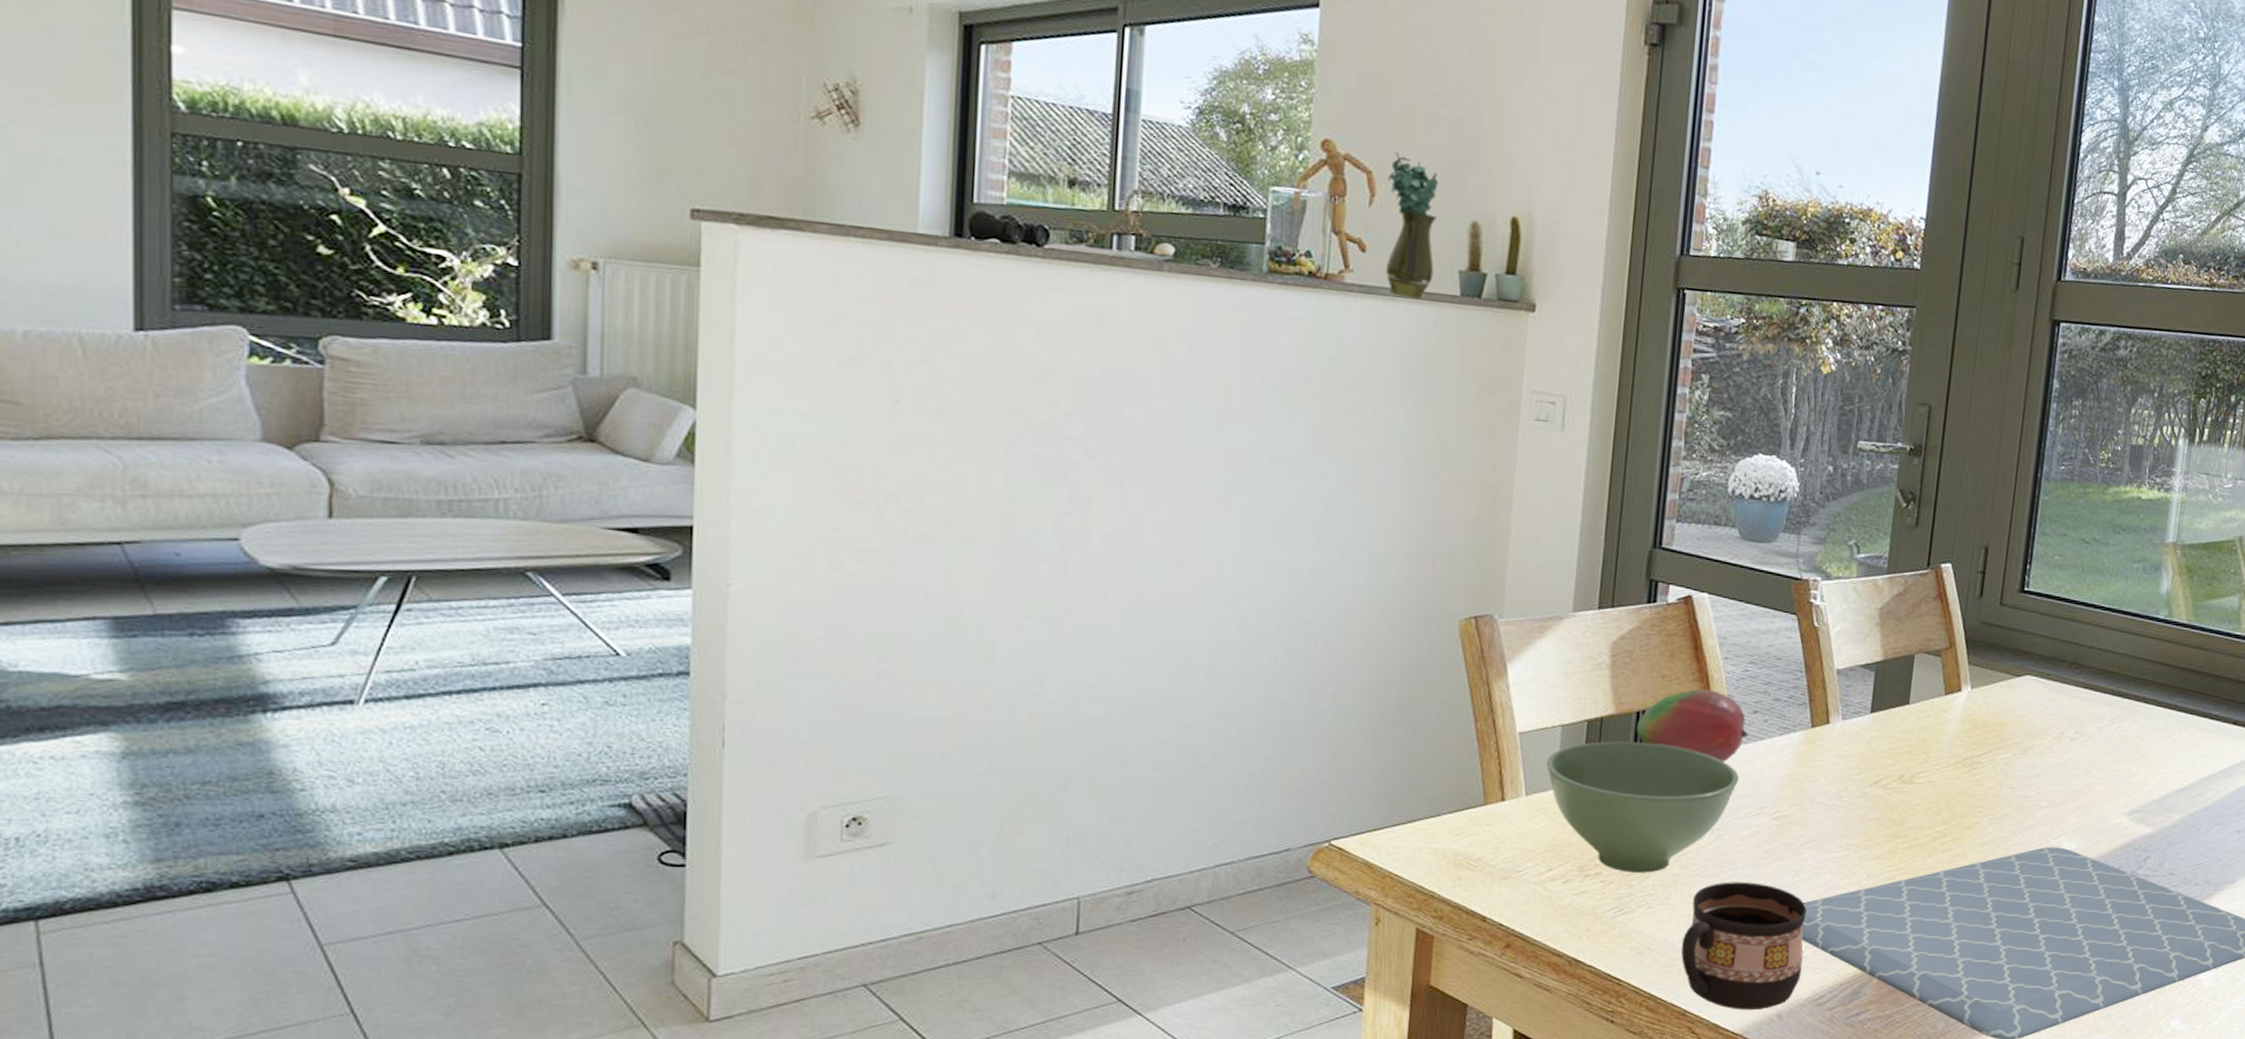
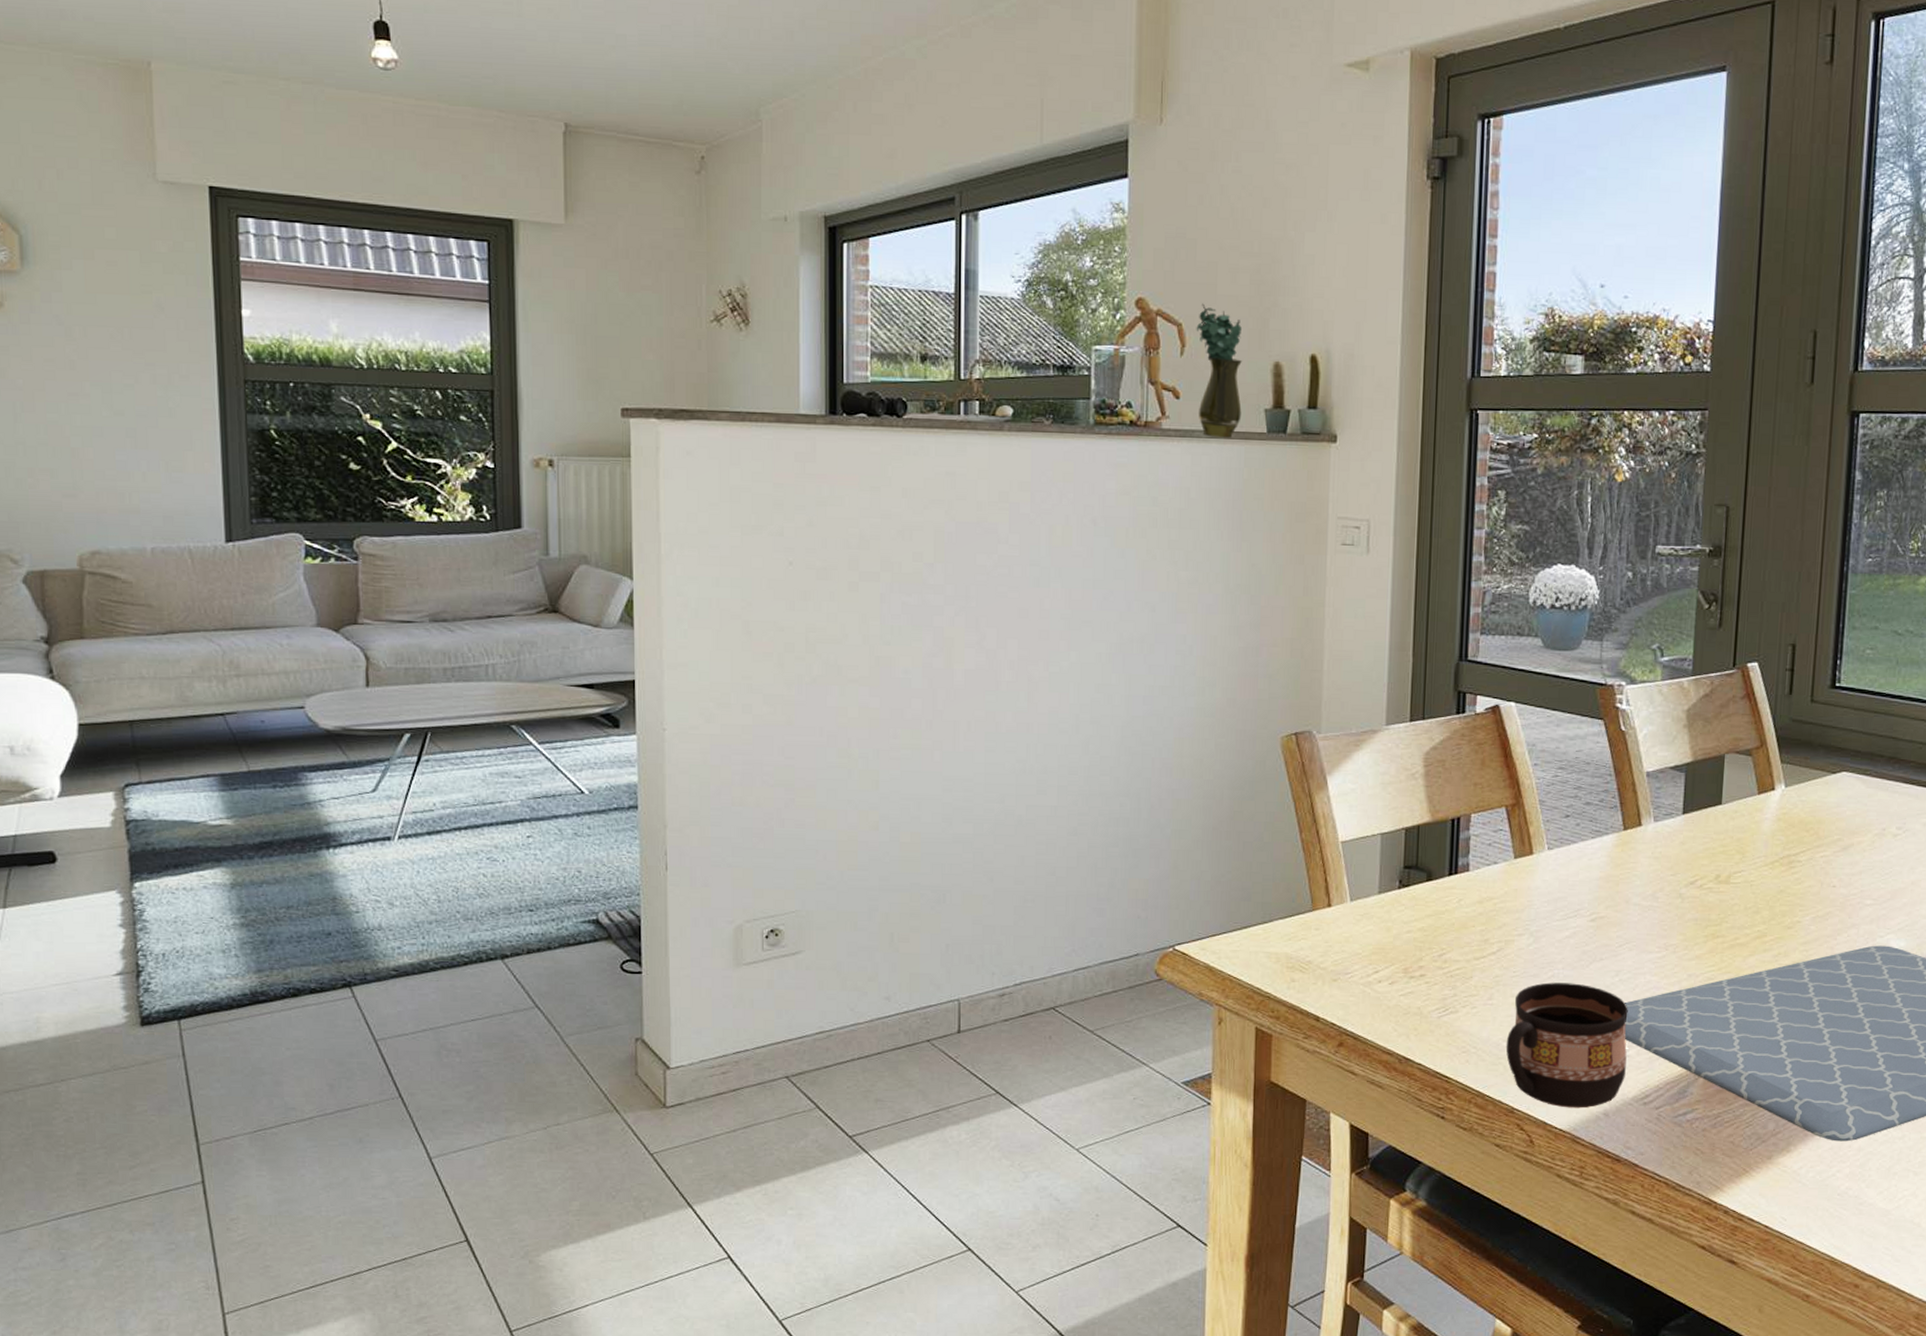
bowl: present [1546,741,1740,873] -> none [1368,848,1555,974]
fruit: present [1636,689,1748,762] -> none [1452,795,1561,866]

